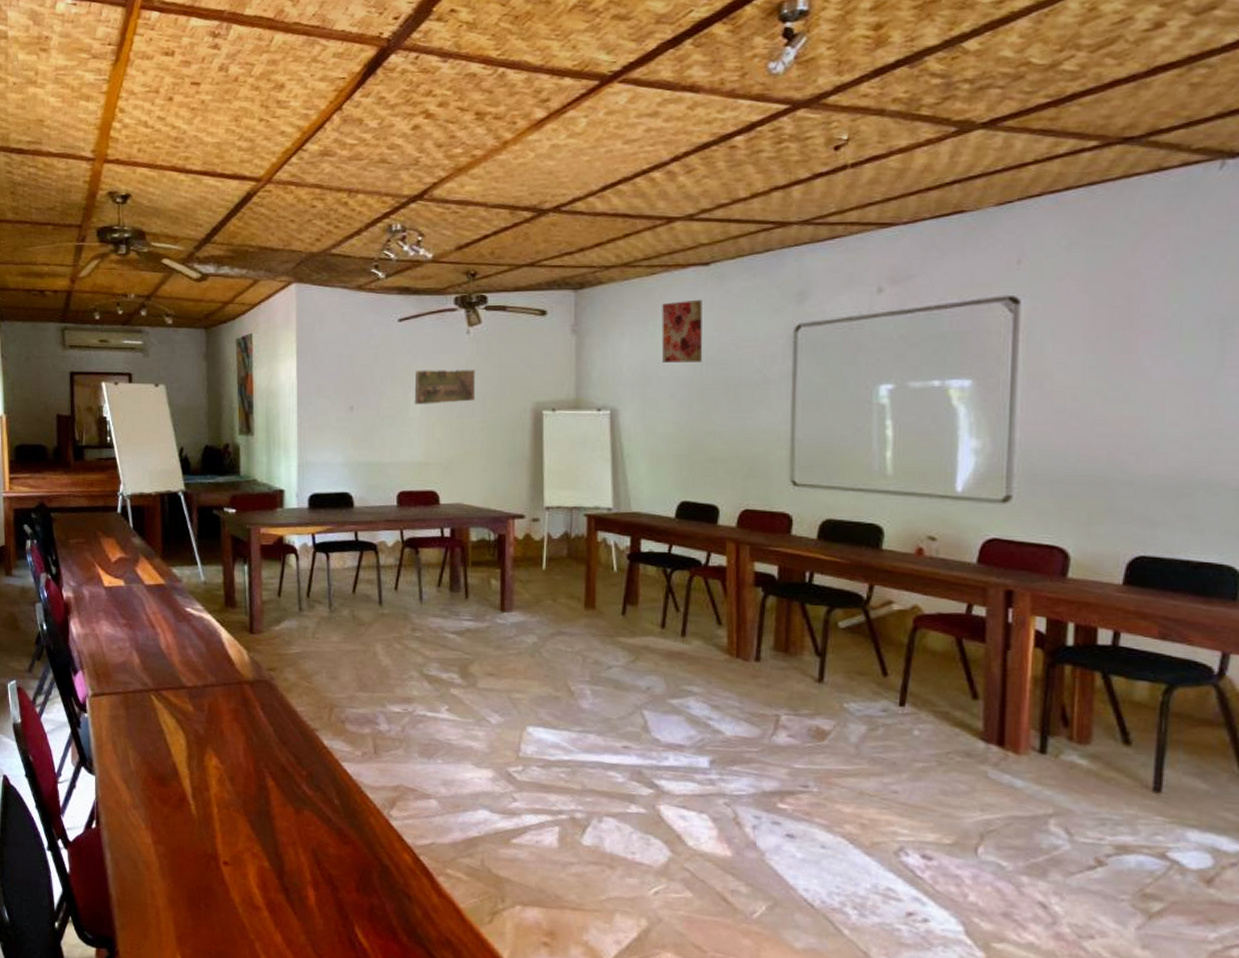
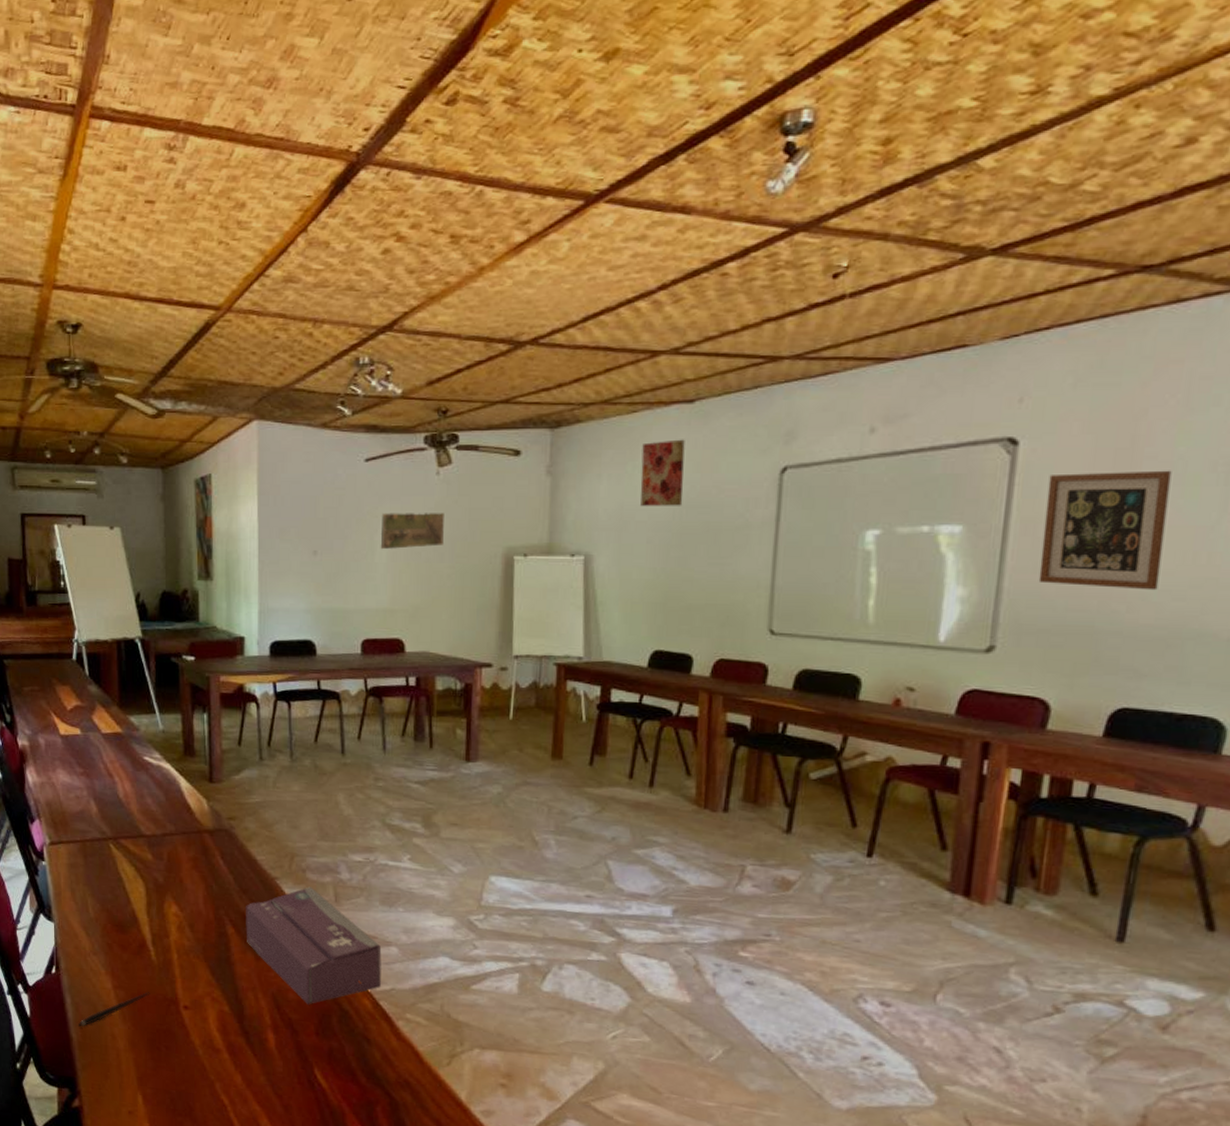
pen: none [118,847,190,884] -> present [78,992,150,1027]
tissue box: none [286,738,421,860] -> present [246,886,382,1005]
wall art: none [1048,327,1168,442] -> present [1038,470,1172,591]

